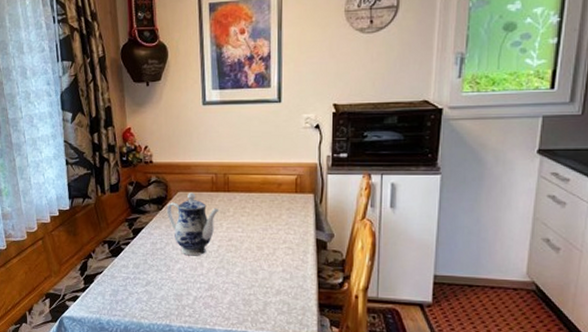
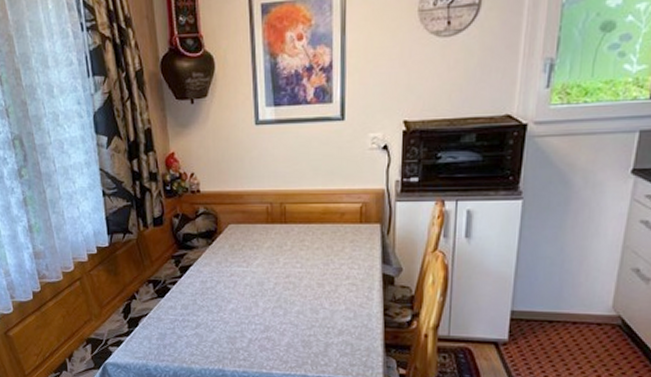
teapot: present [166,192,219,256] -> none [216,225,276,295]

